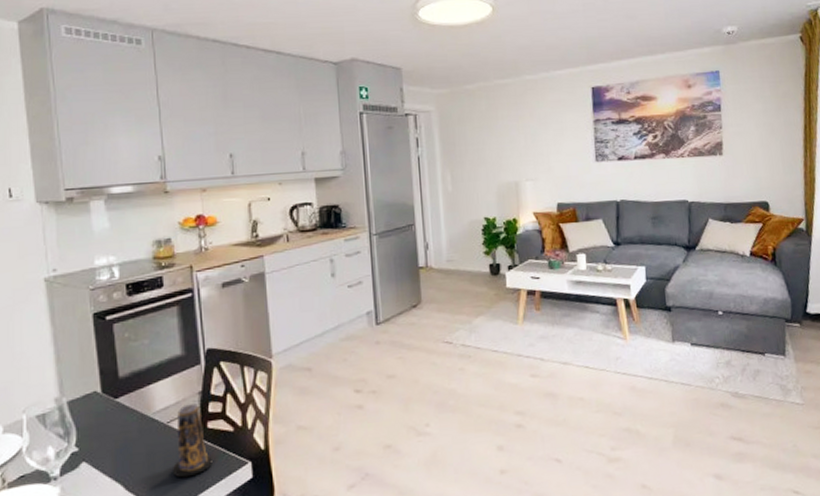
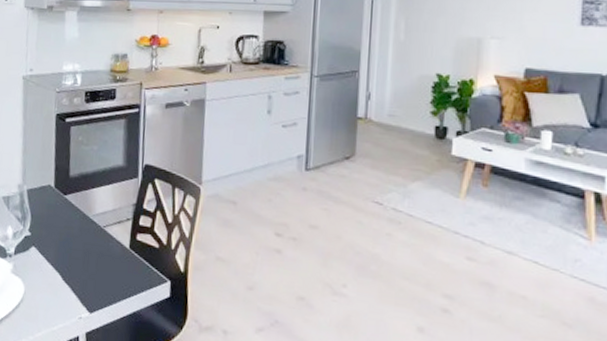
candle: present [173,403,212,478] -> none [103,213,137,282]

